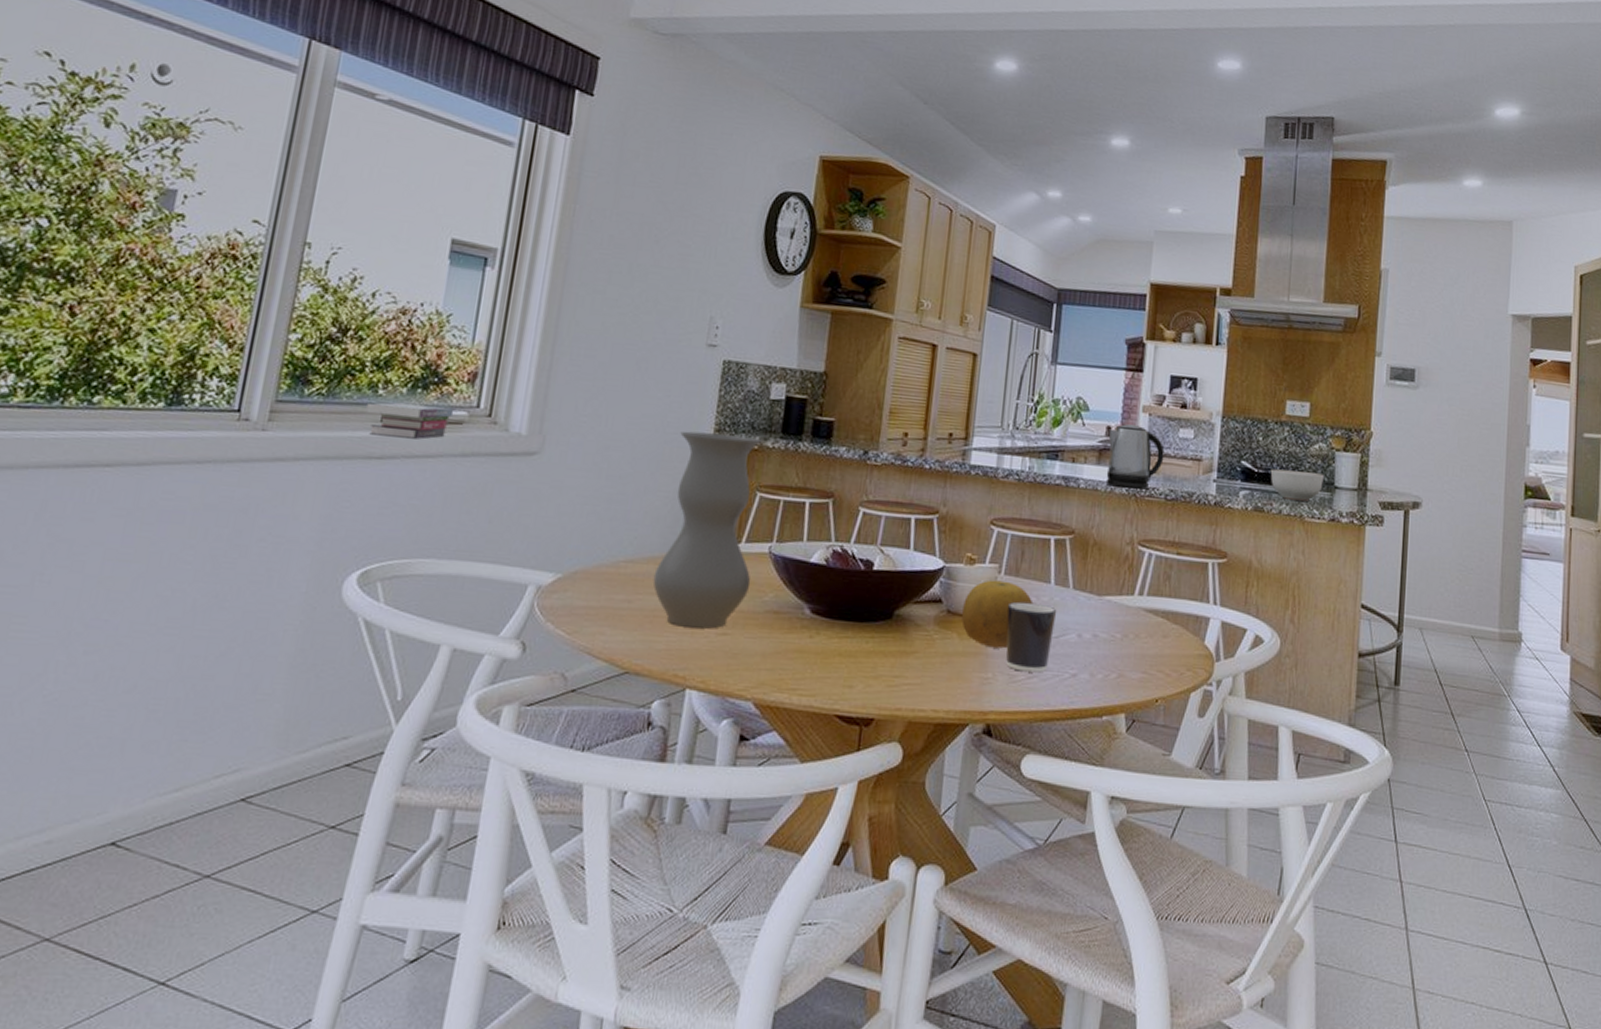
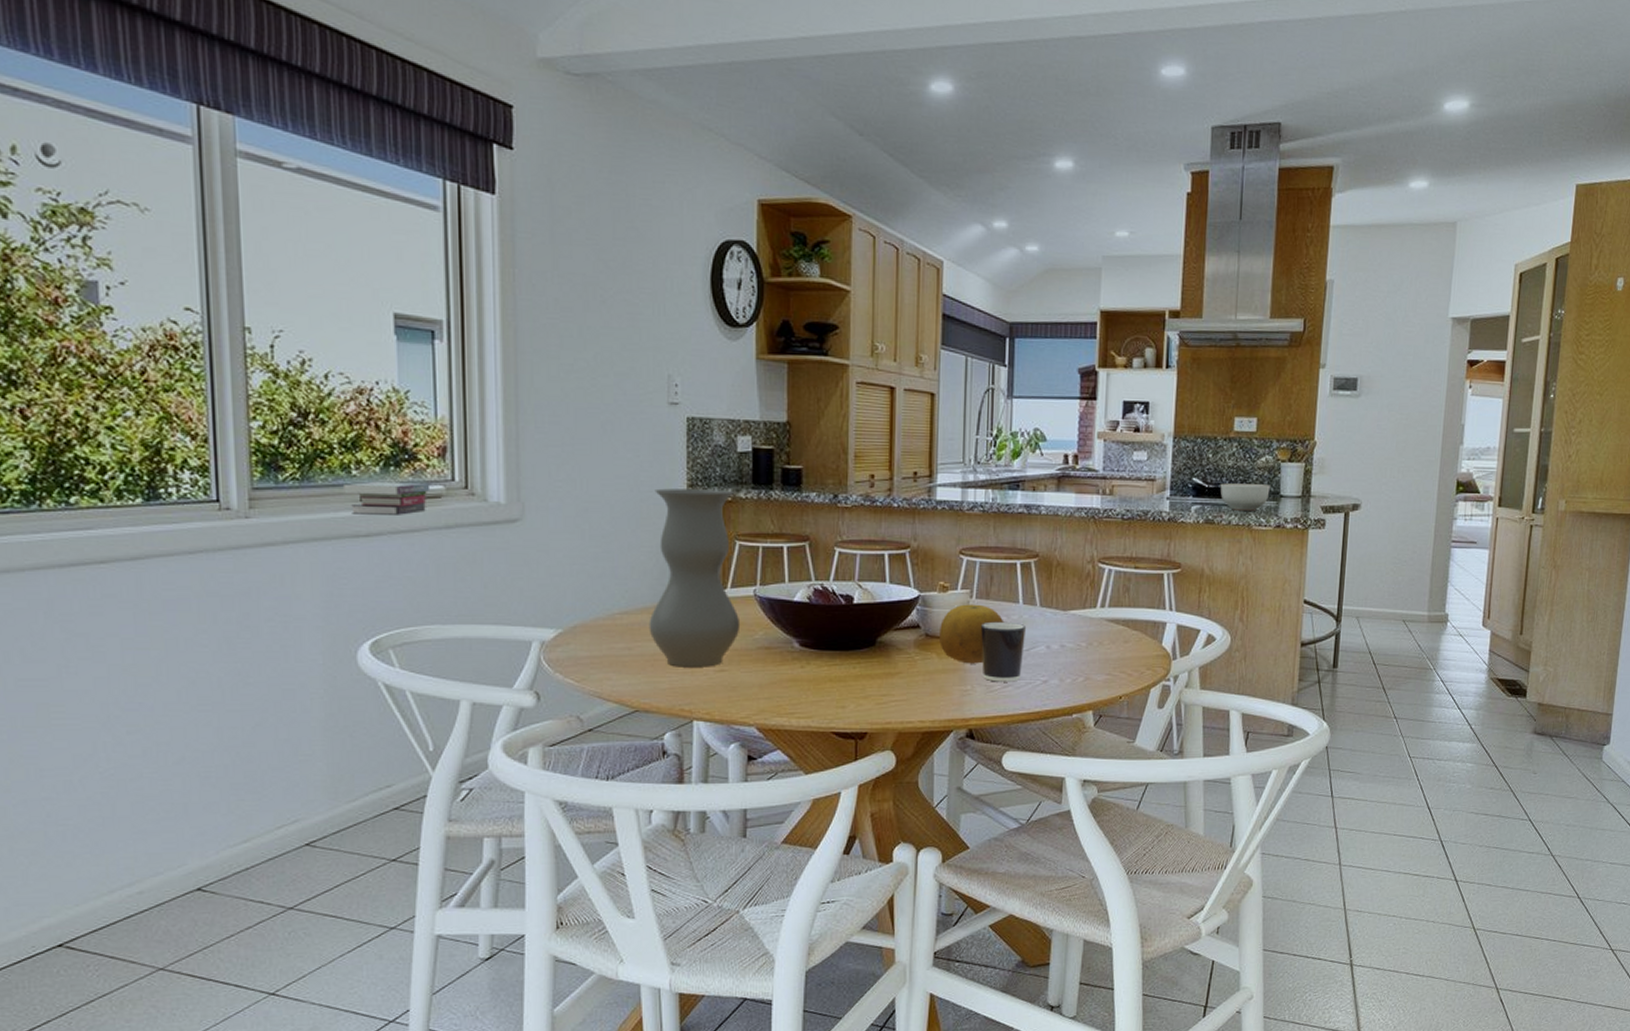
kettle: present [1105,424,1165,490] -> none [1065,451,1120,511]

